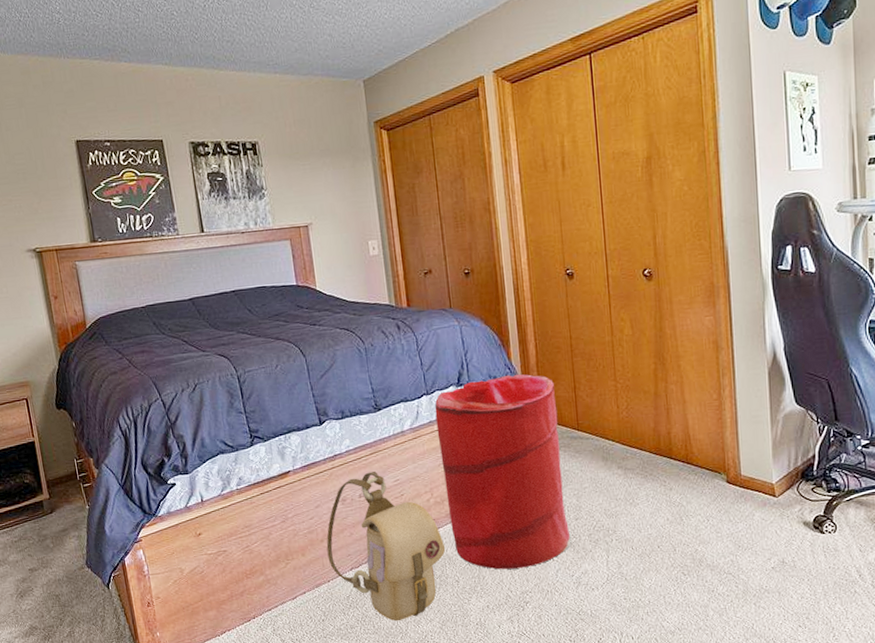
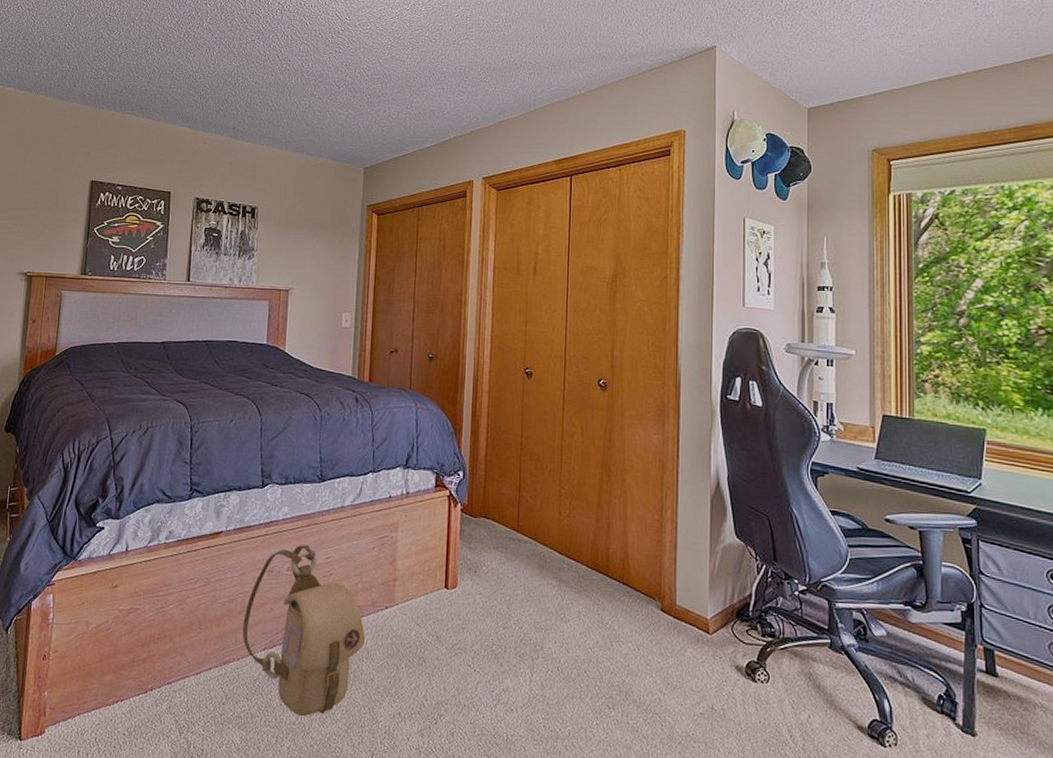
laundry hamper: present [434,374,571,570] -> none [375,464,500,675]

